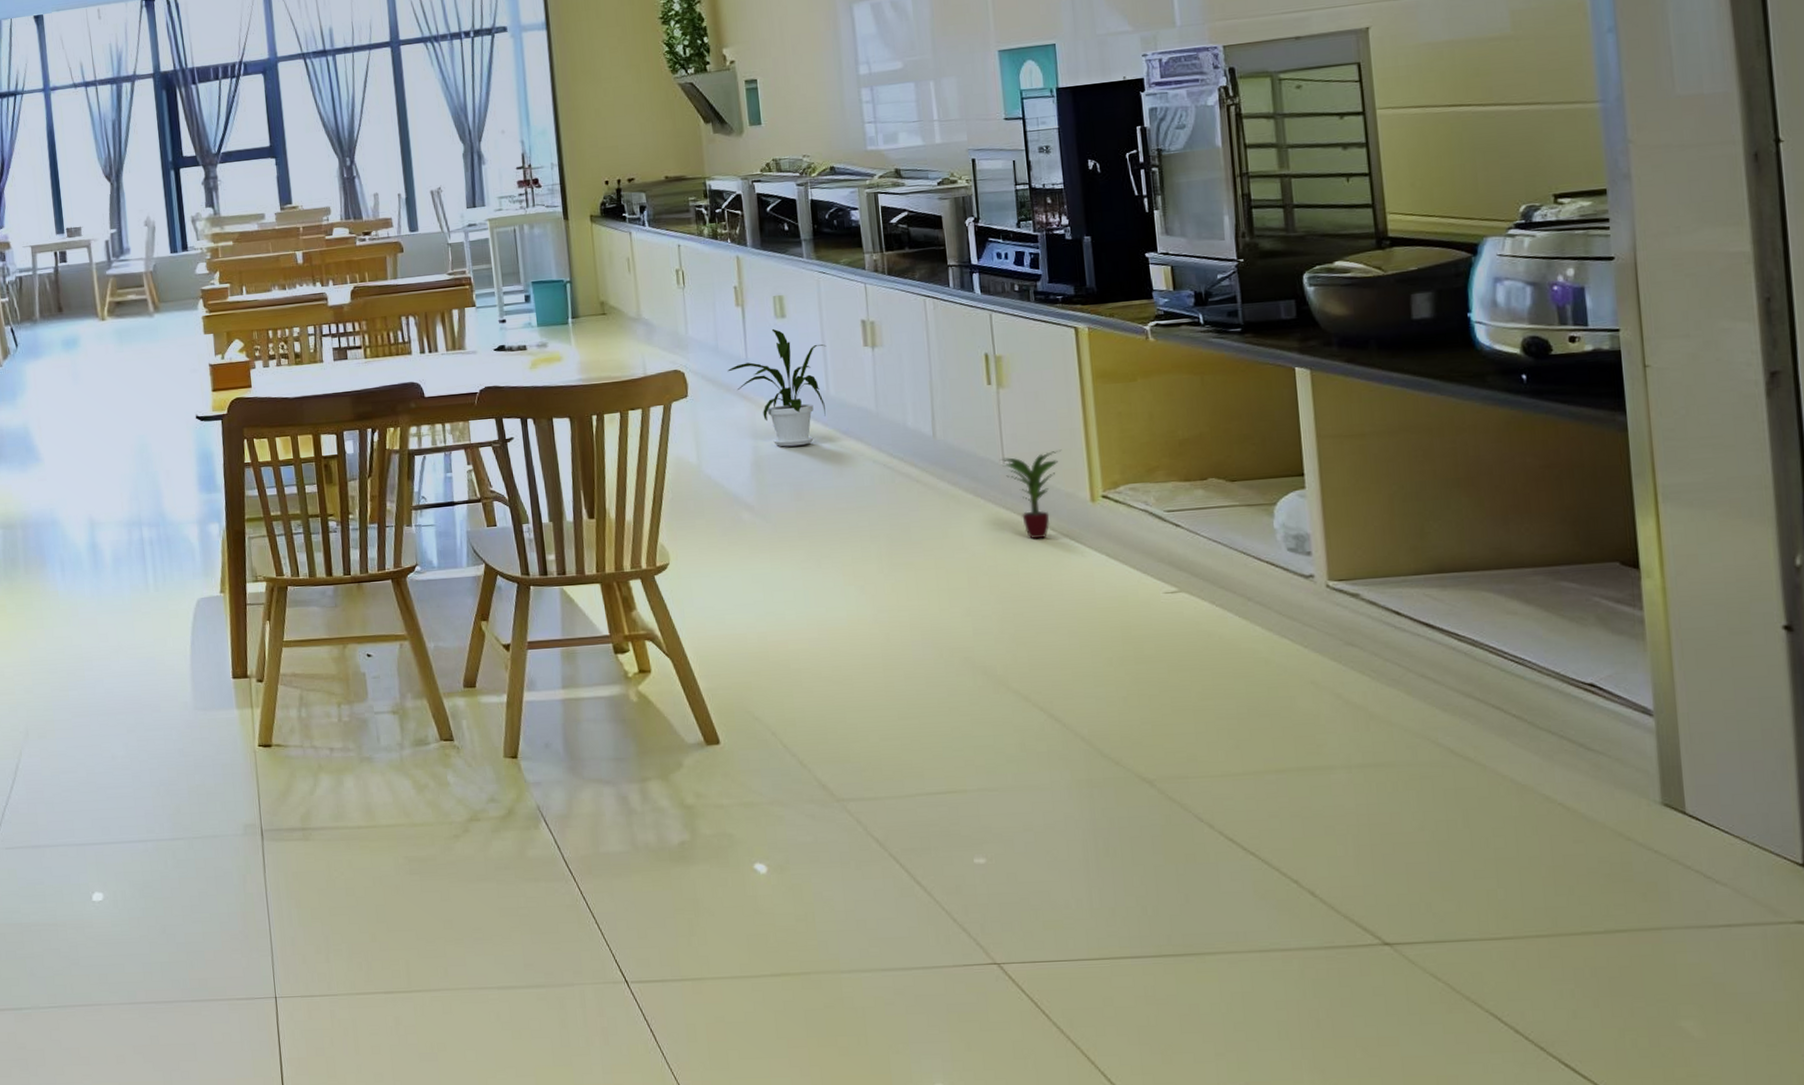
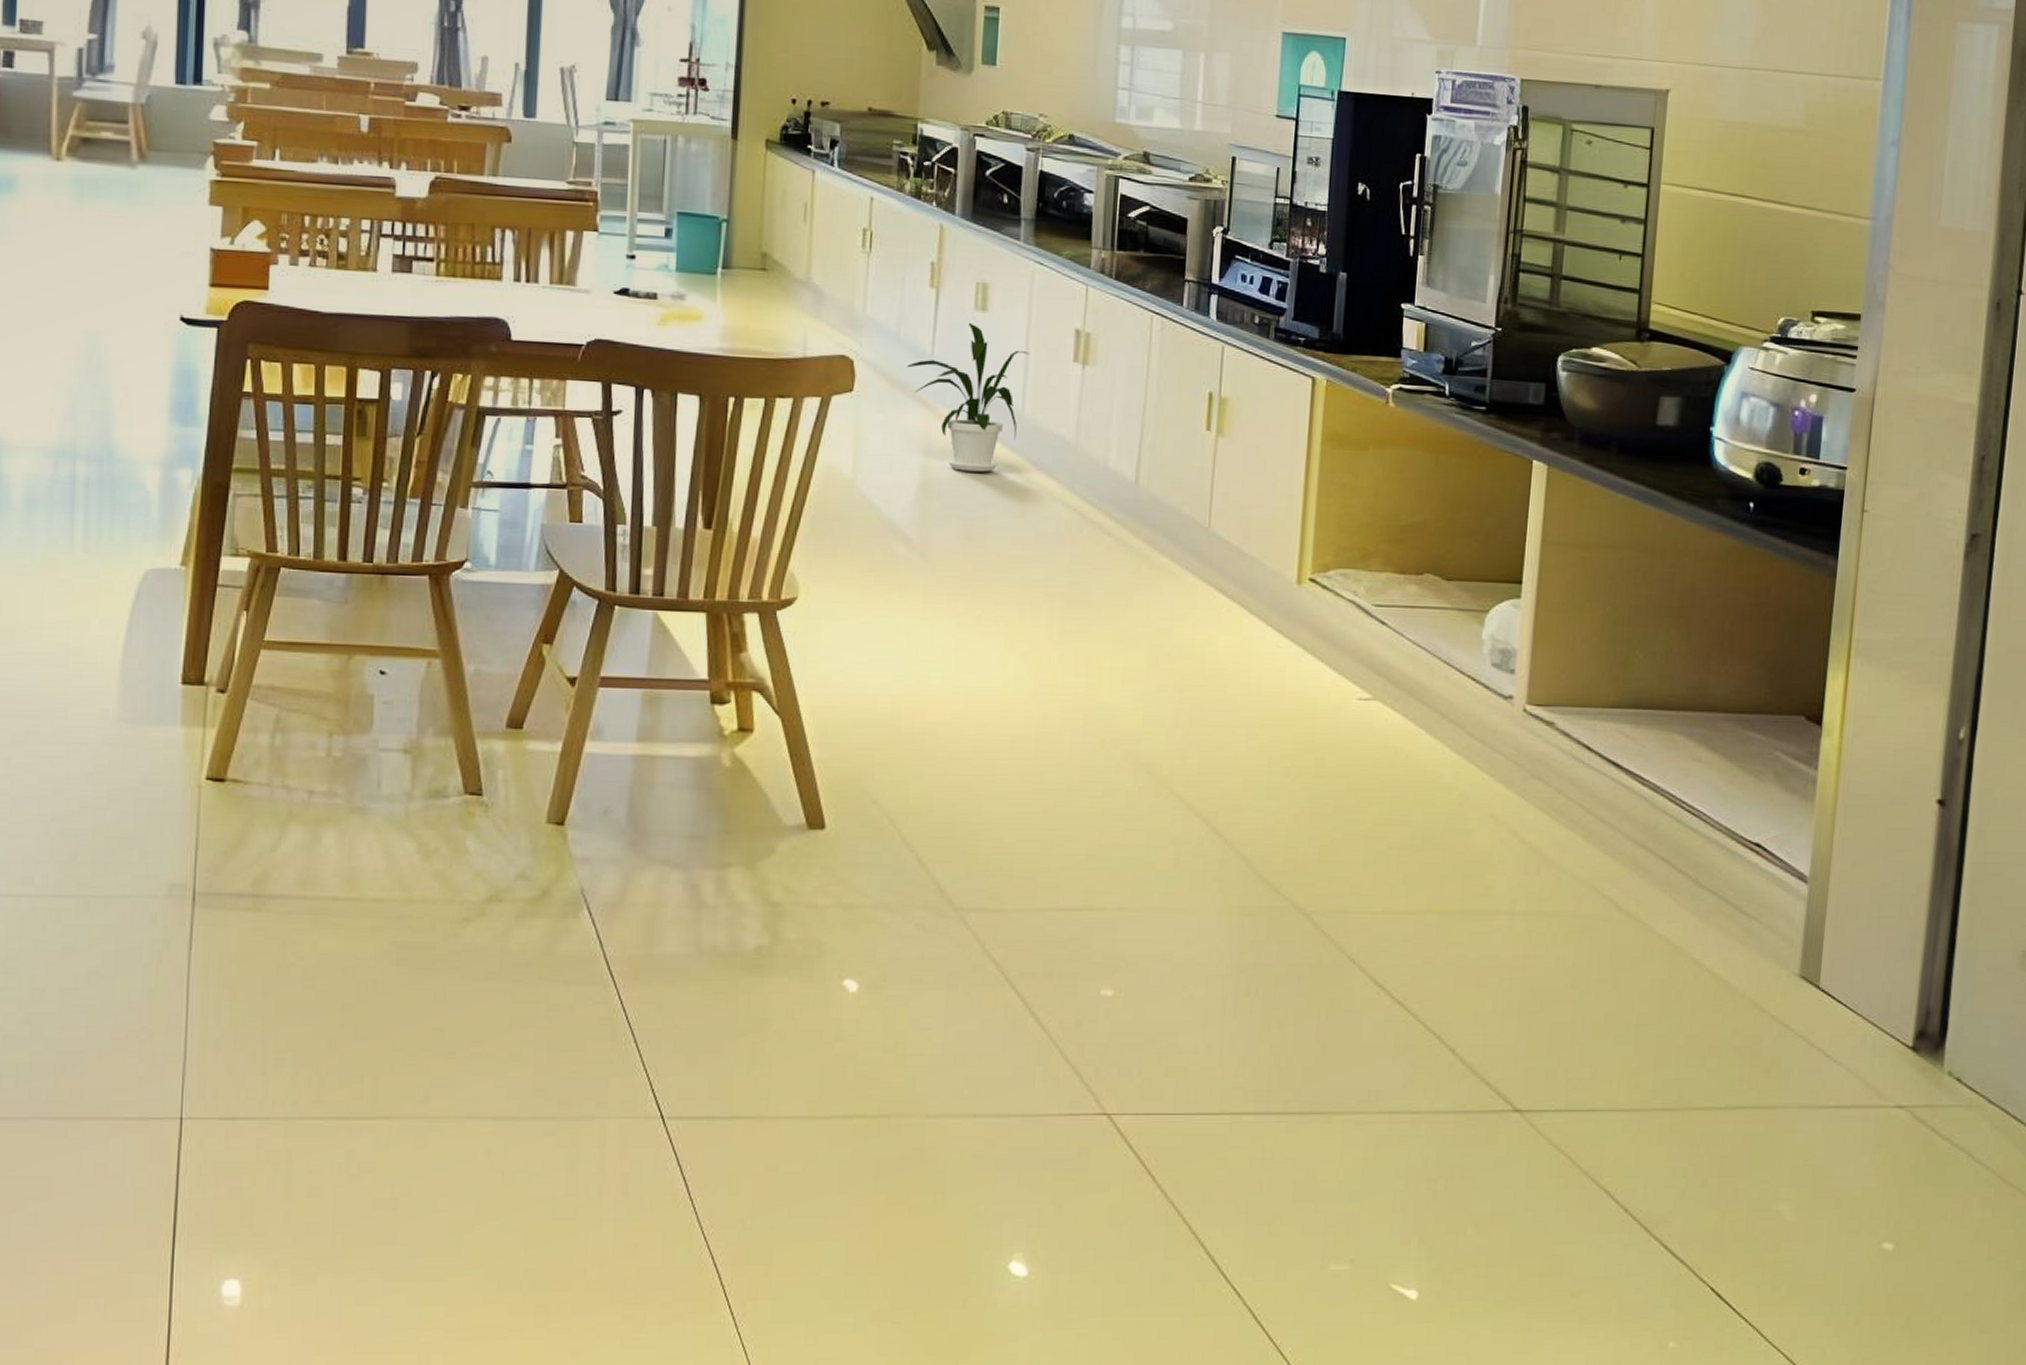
potted plant: present [999,449,1062,539] -> none [1205,518,1276,621]

